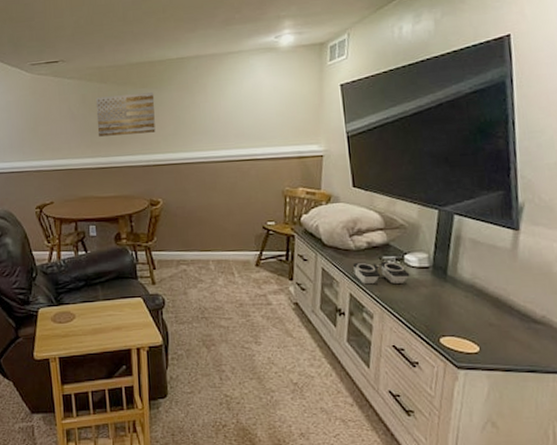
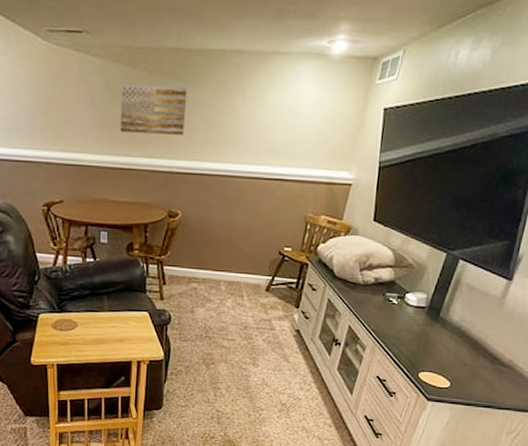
stereo: present [353,262,410,285] -> none [357,296,407,320]

